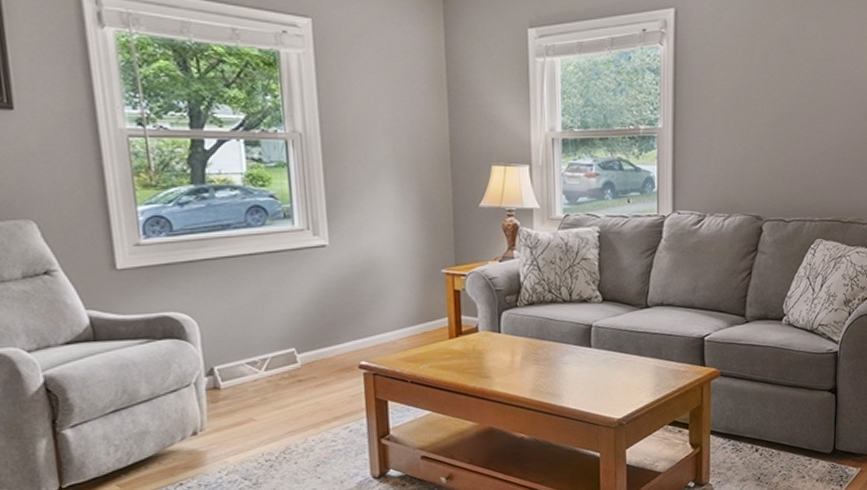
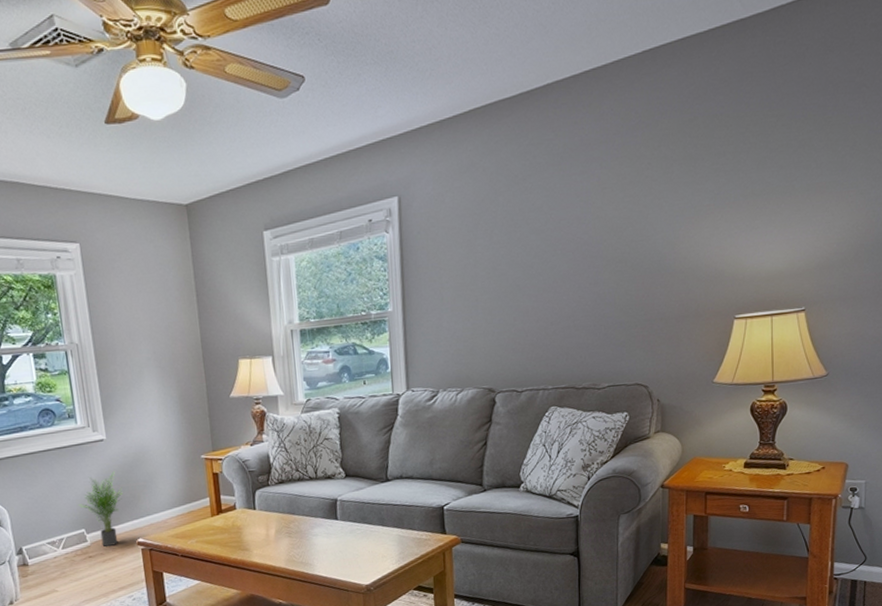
potted plant: none [290,284,345,369] -> present [79,473,123,547]

